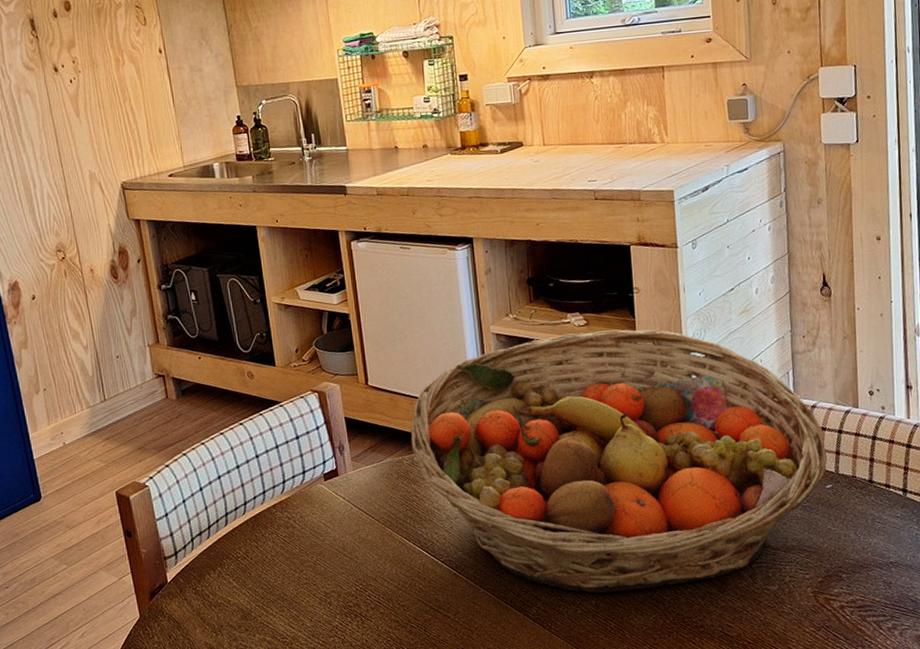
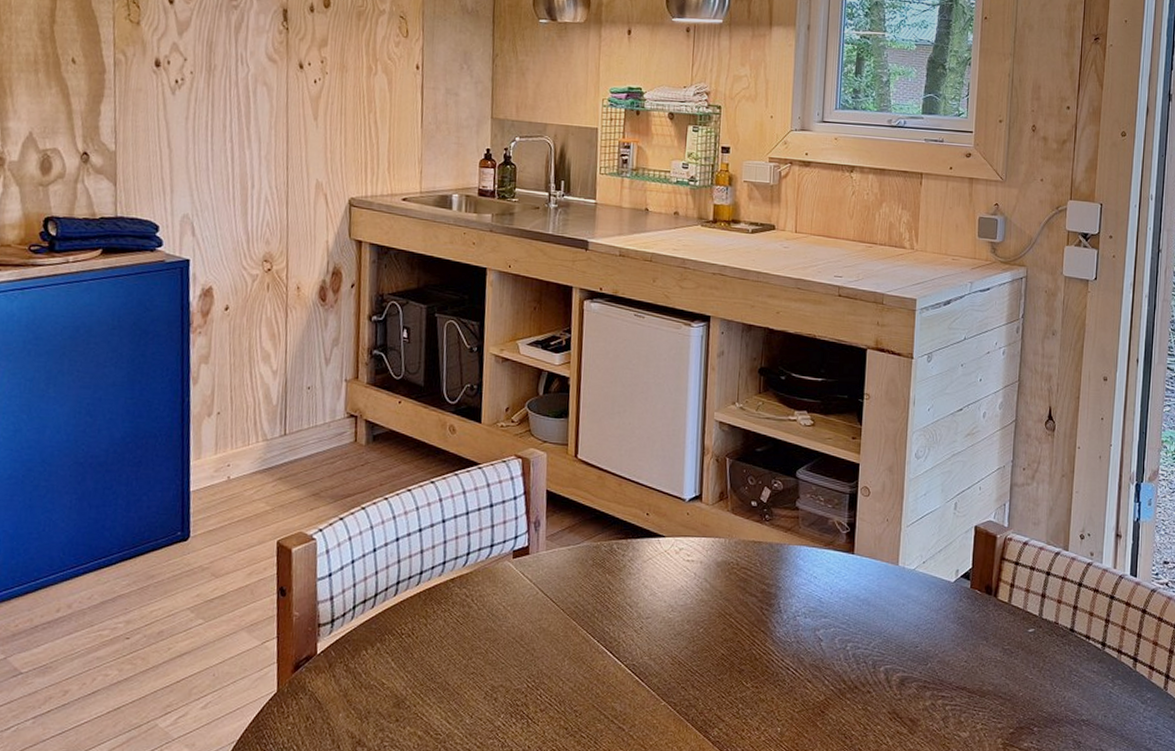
fruit basket: present [410,329,827,593] -> none [612,432,1034,721]

